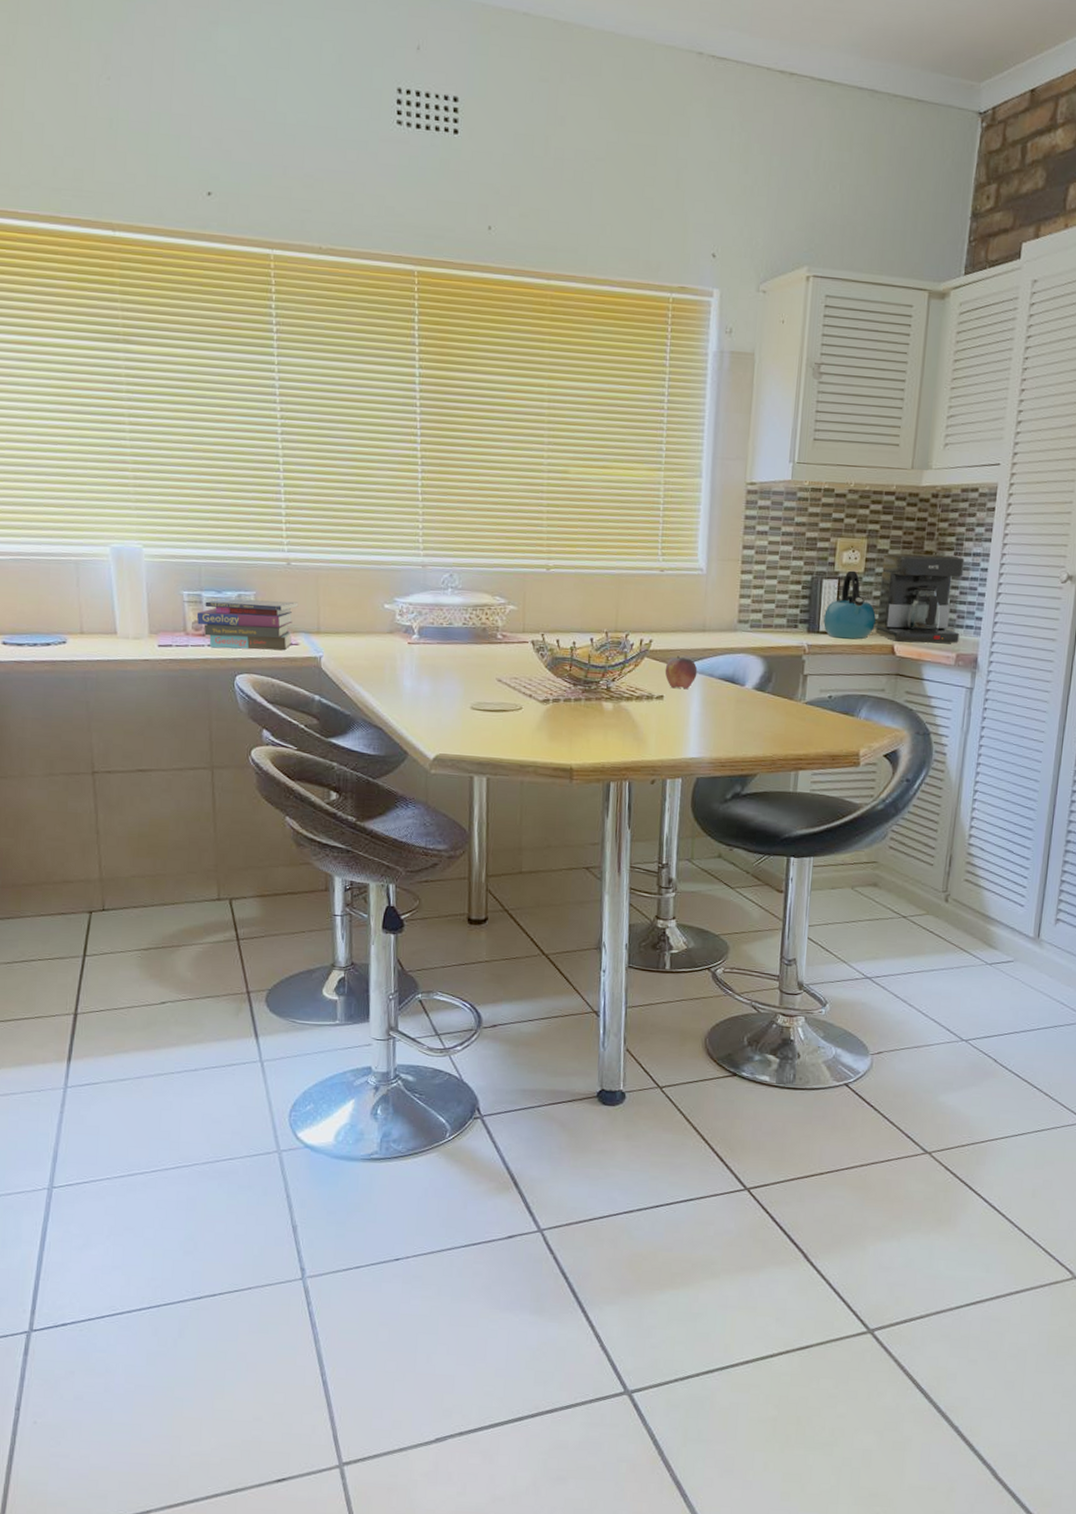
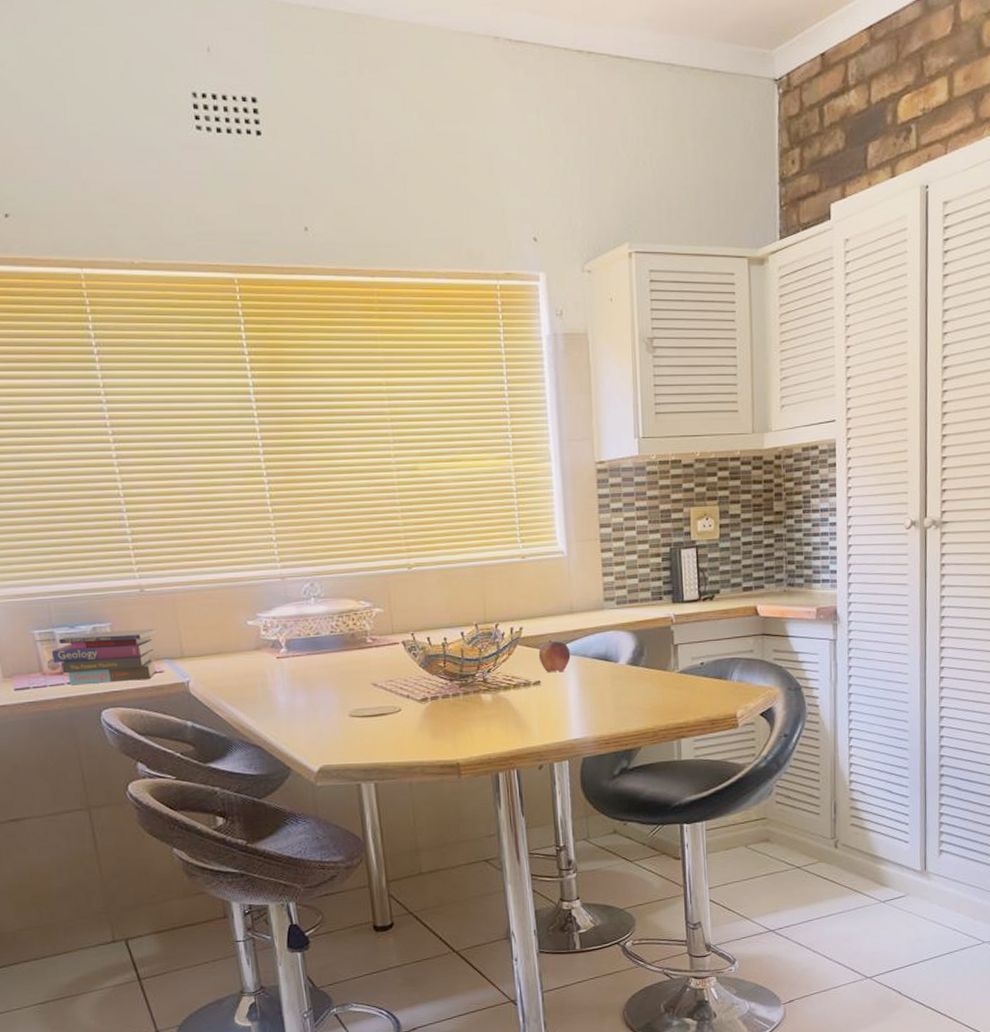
kettle: present [823,570,876,640] -> none [687,538,736,606]
coffee maker: present [876,553,965,644] -> none [736,513,817,603]

